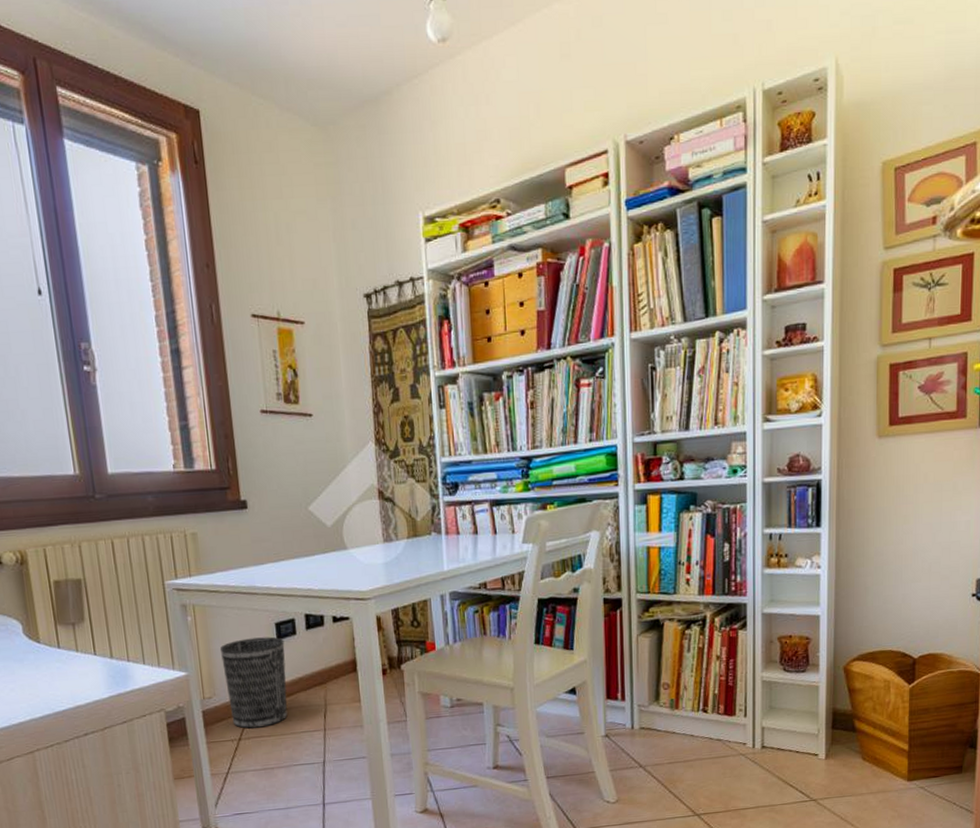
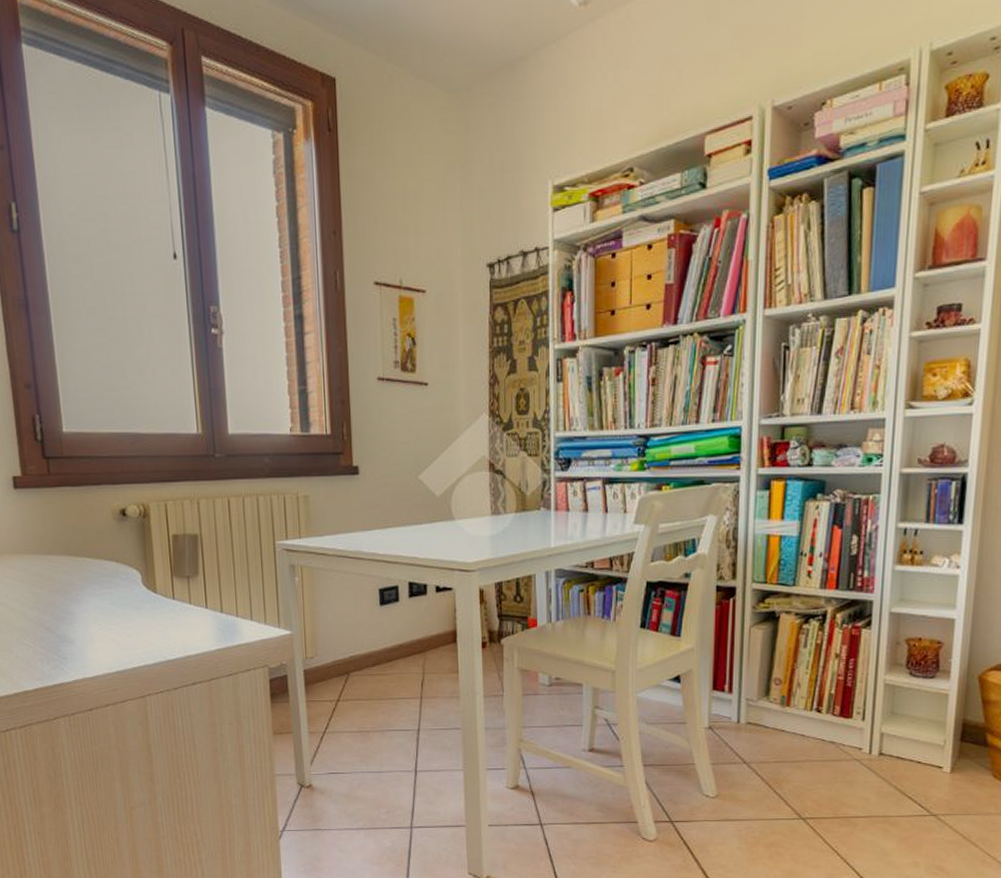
wastebasket: present [220,636,288,729] -> none [325,602,387,691]

